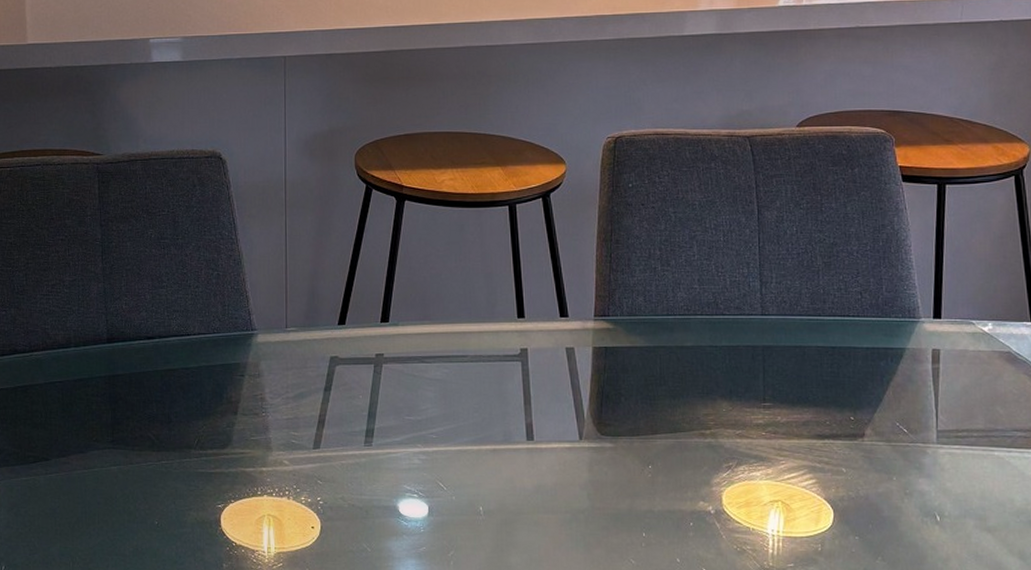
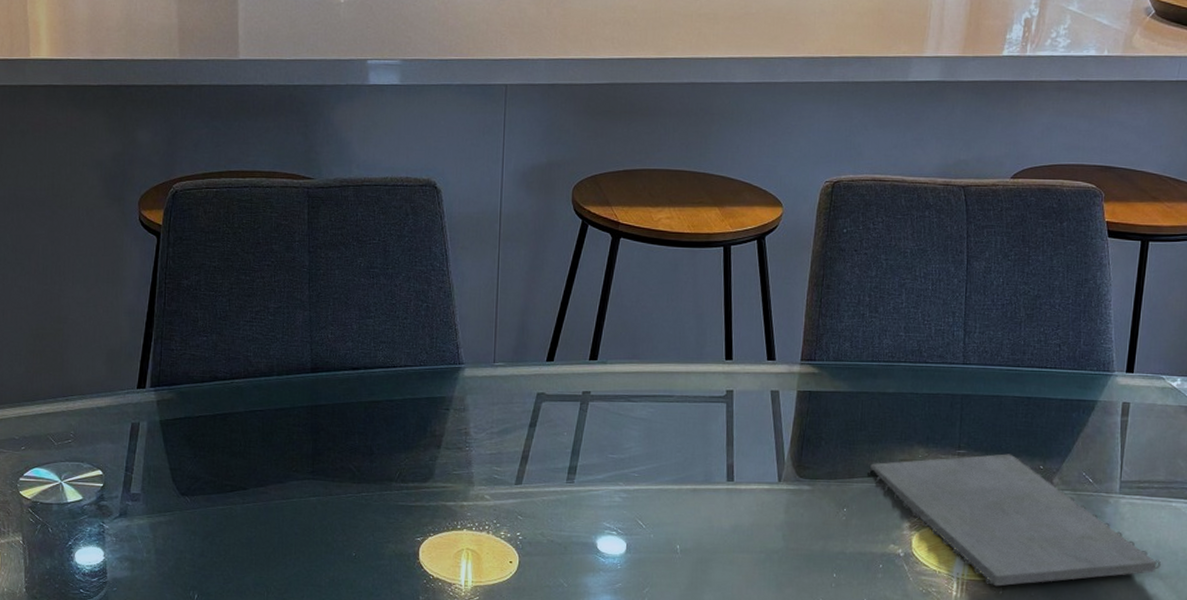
notepad: none [671,405,988,543] -> present [868,454,1161,587]

